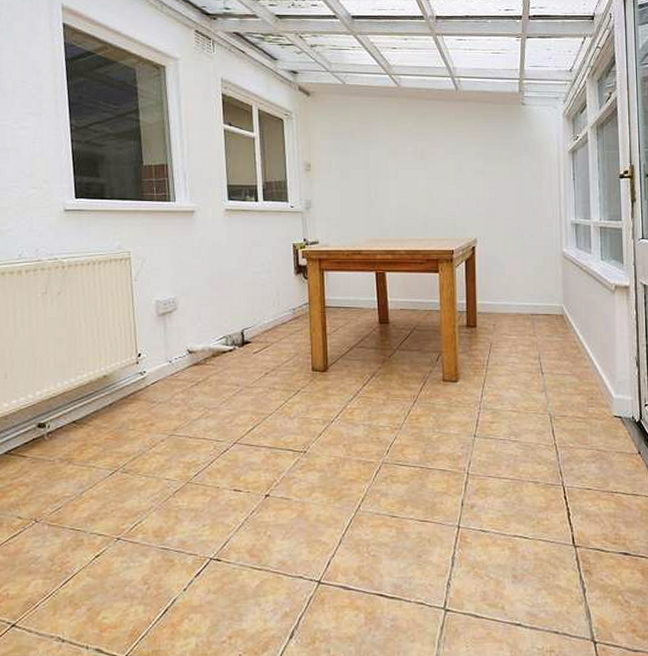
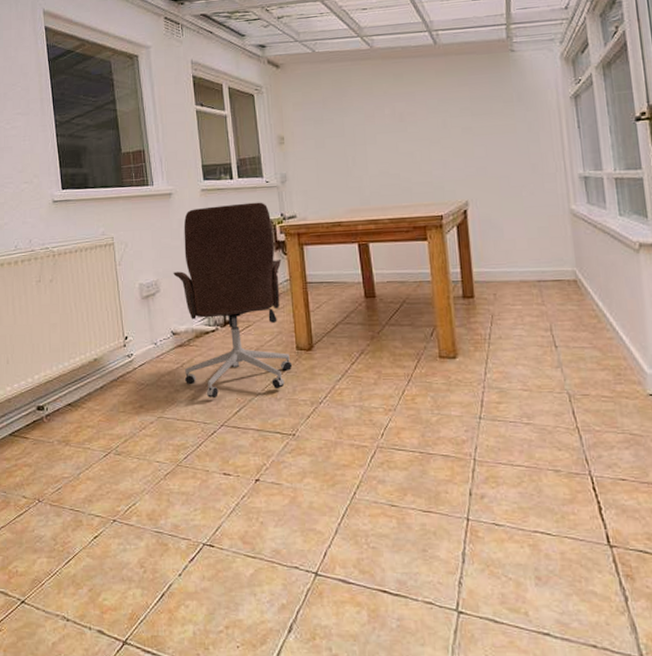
office chair: none [192,226,307,417] -> present [173,202,293,399]

